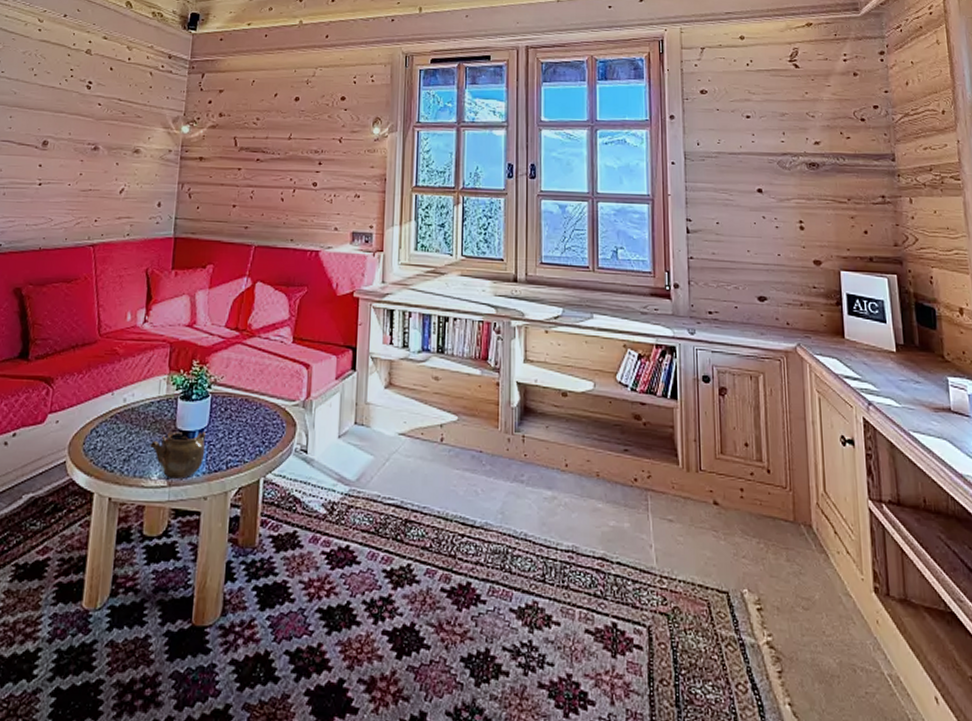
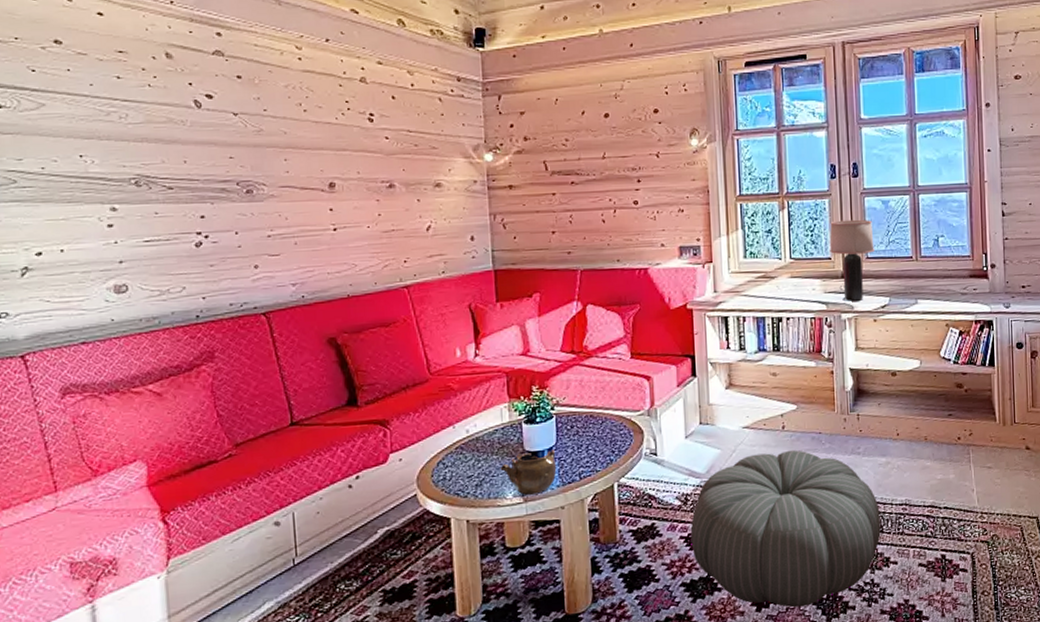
pouf: none [332,466,543,662] -> present [690,450,881,608]
table lamp: none [503,221,549,308] -> present [830,219,875,302]

